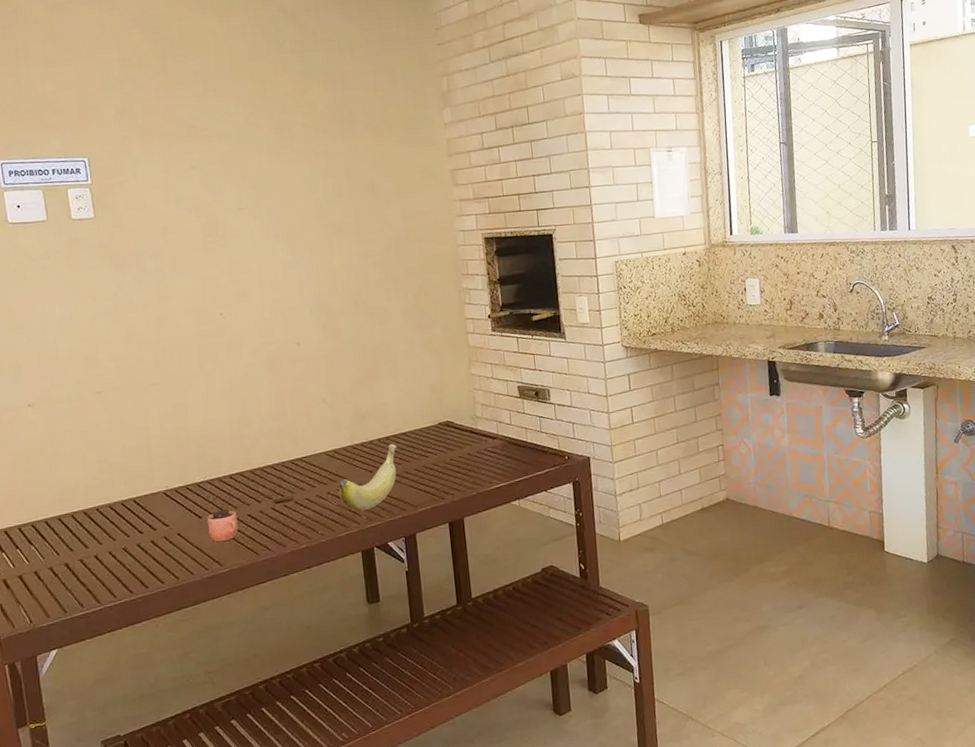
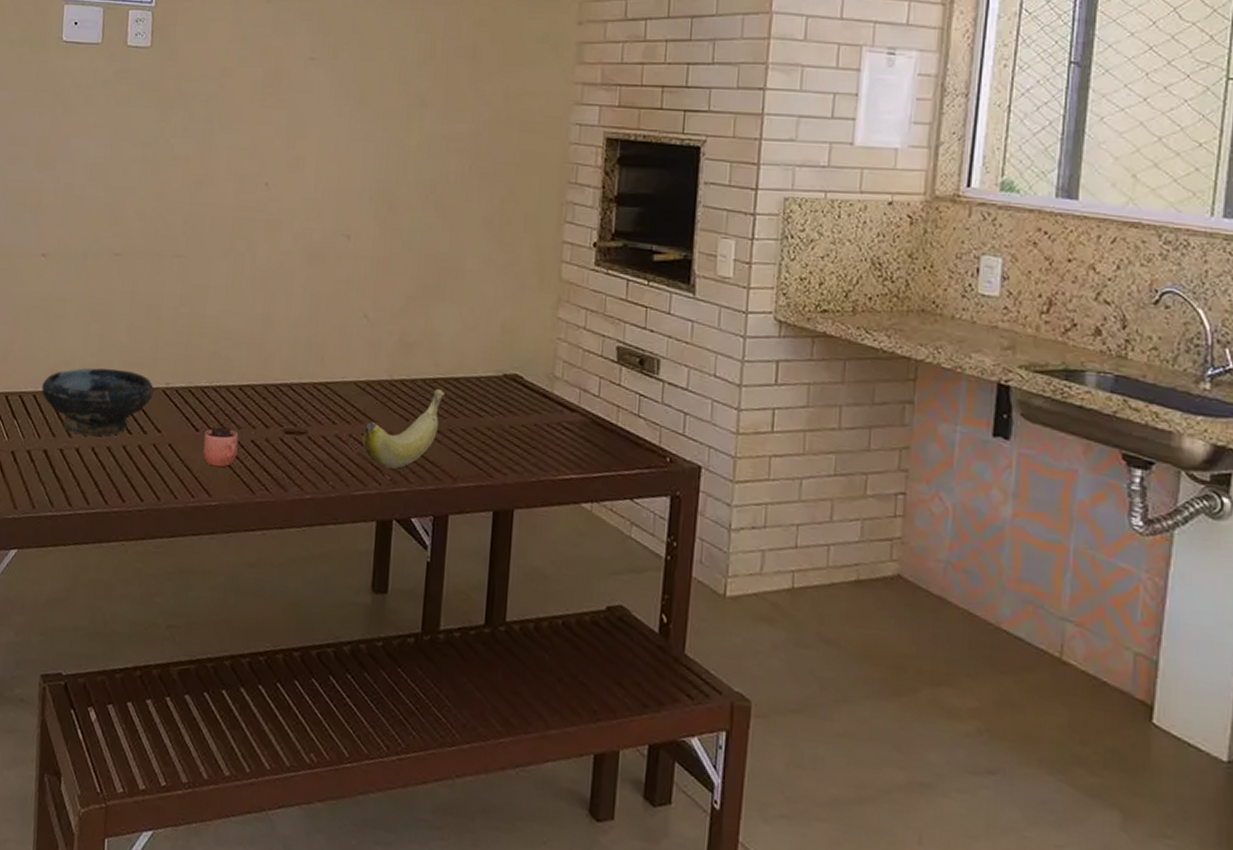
bowl: none [52,484,156,545] -> present [42,368,154,436]

